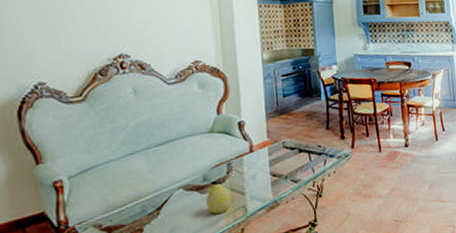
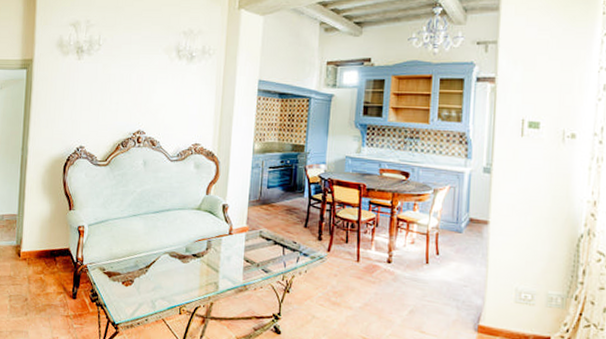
decorative egg: present [206,184,231,214] -> none [185,257,206,284]

